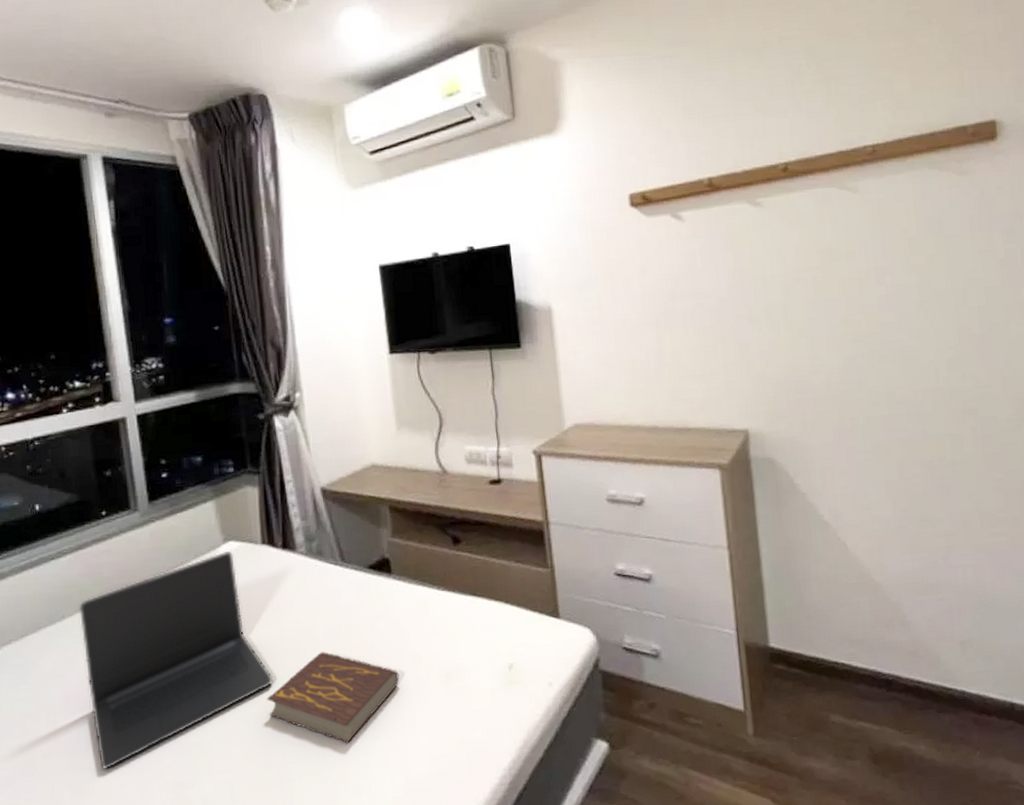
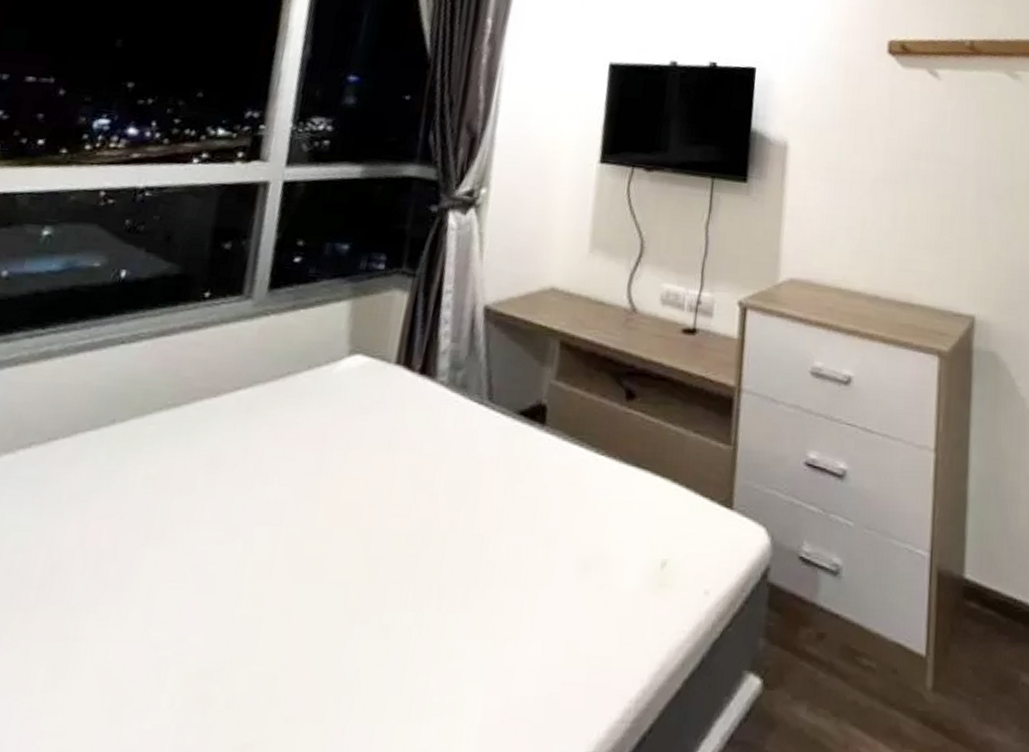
laptop: present [78,550,274,770] -> none [100,365,368,642]
book: present [267,652,399,743] -> none [348,514,527,642]

